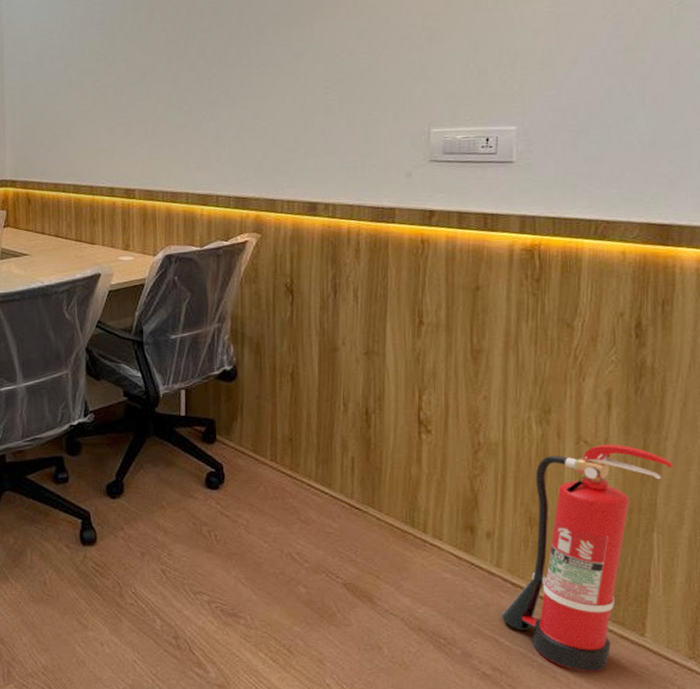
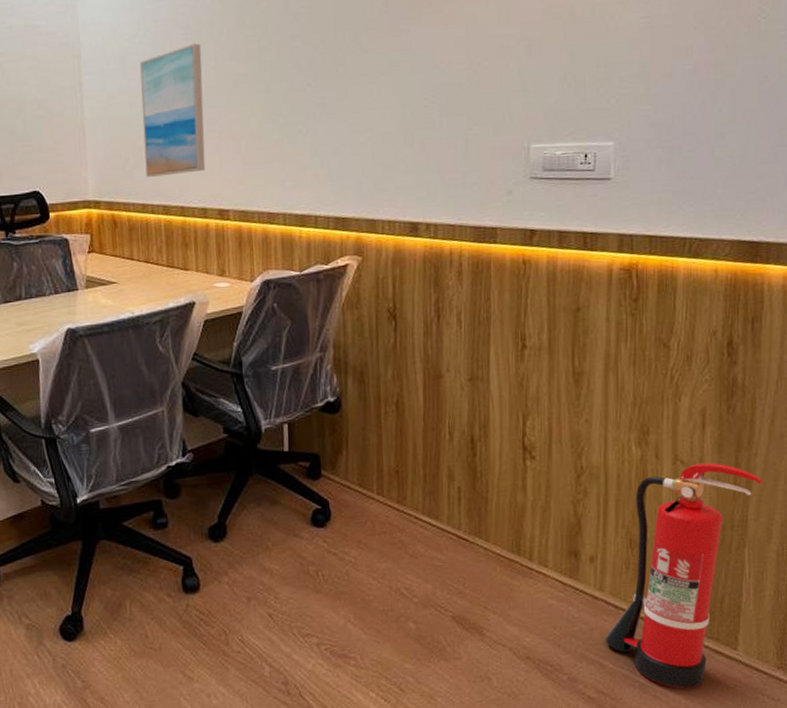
wall art: none [56,37,114,159] -> present [140,43,206,177]

